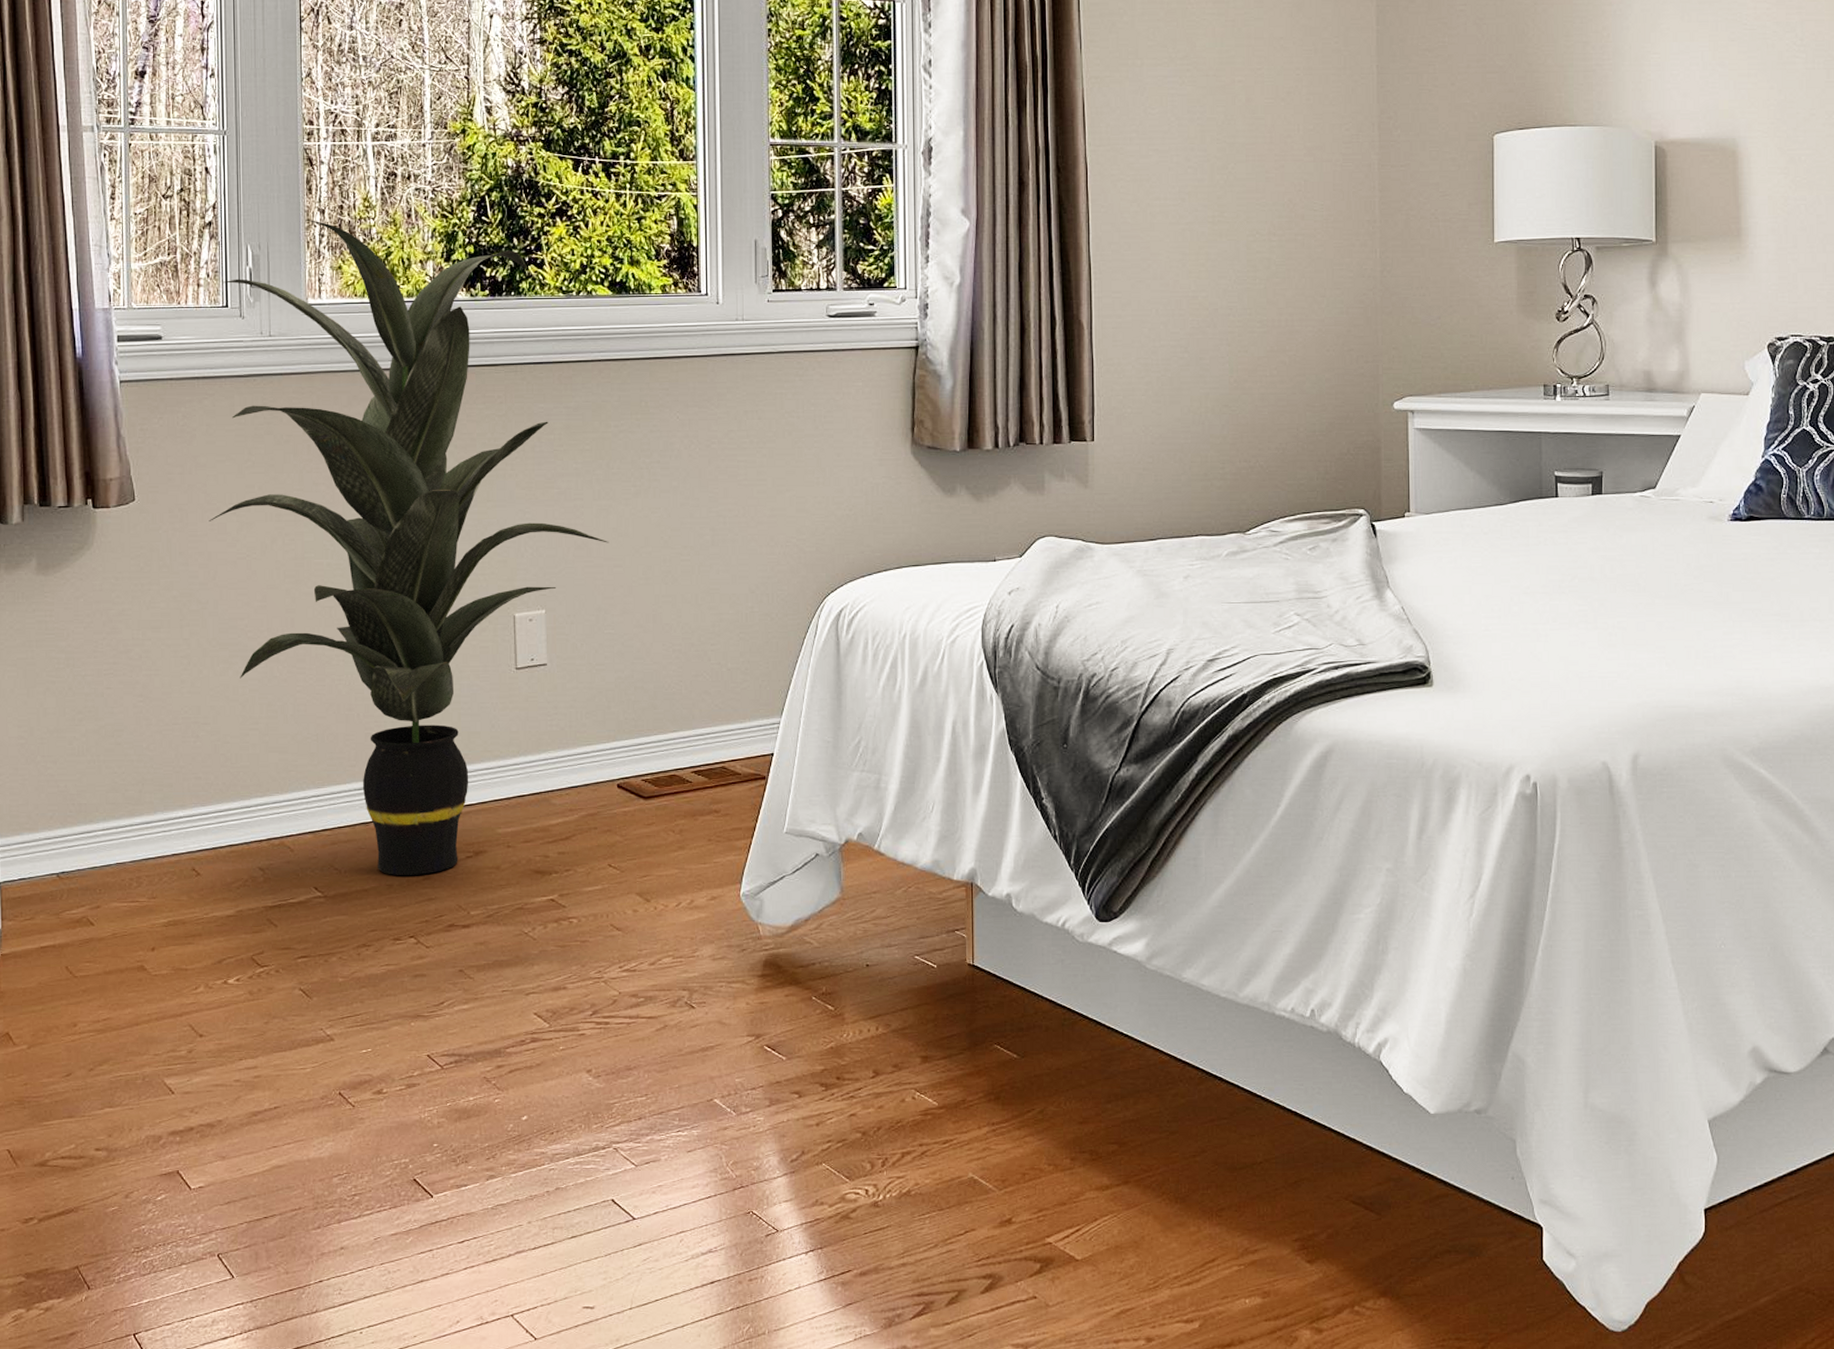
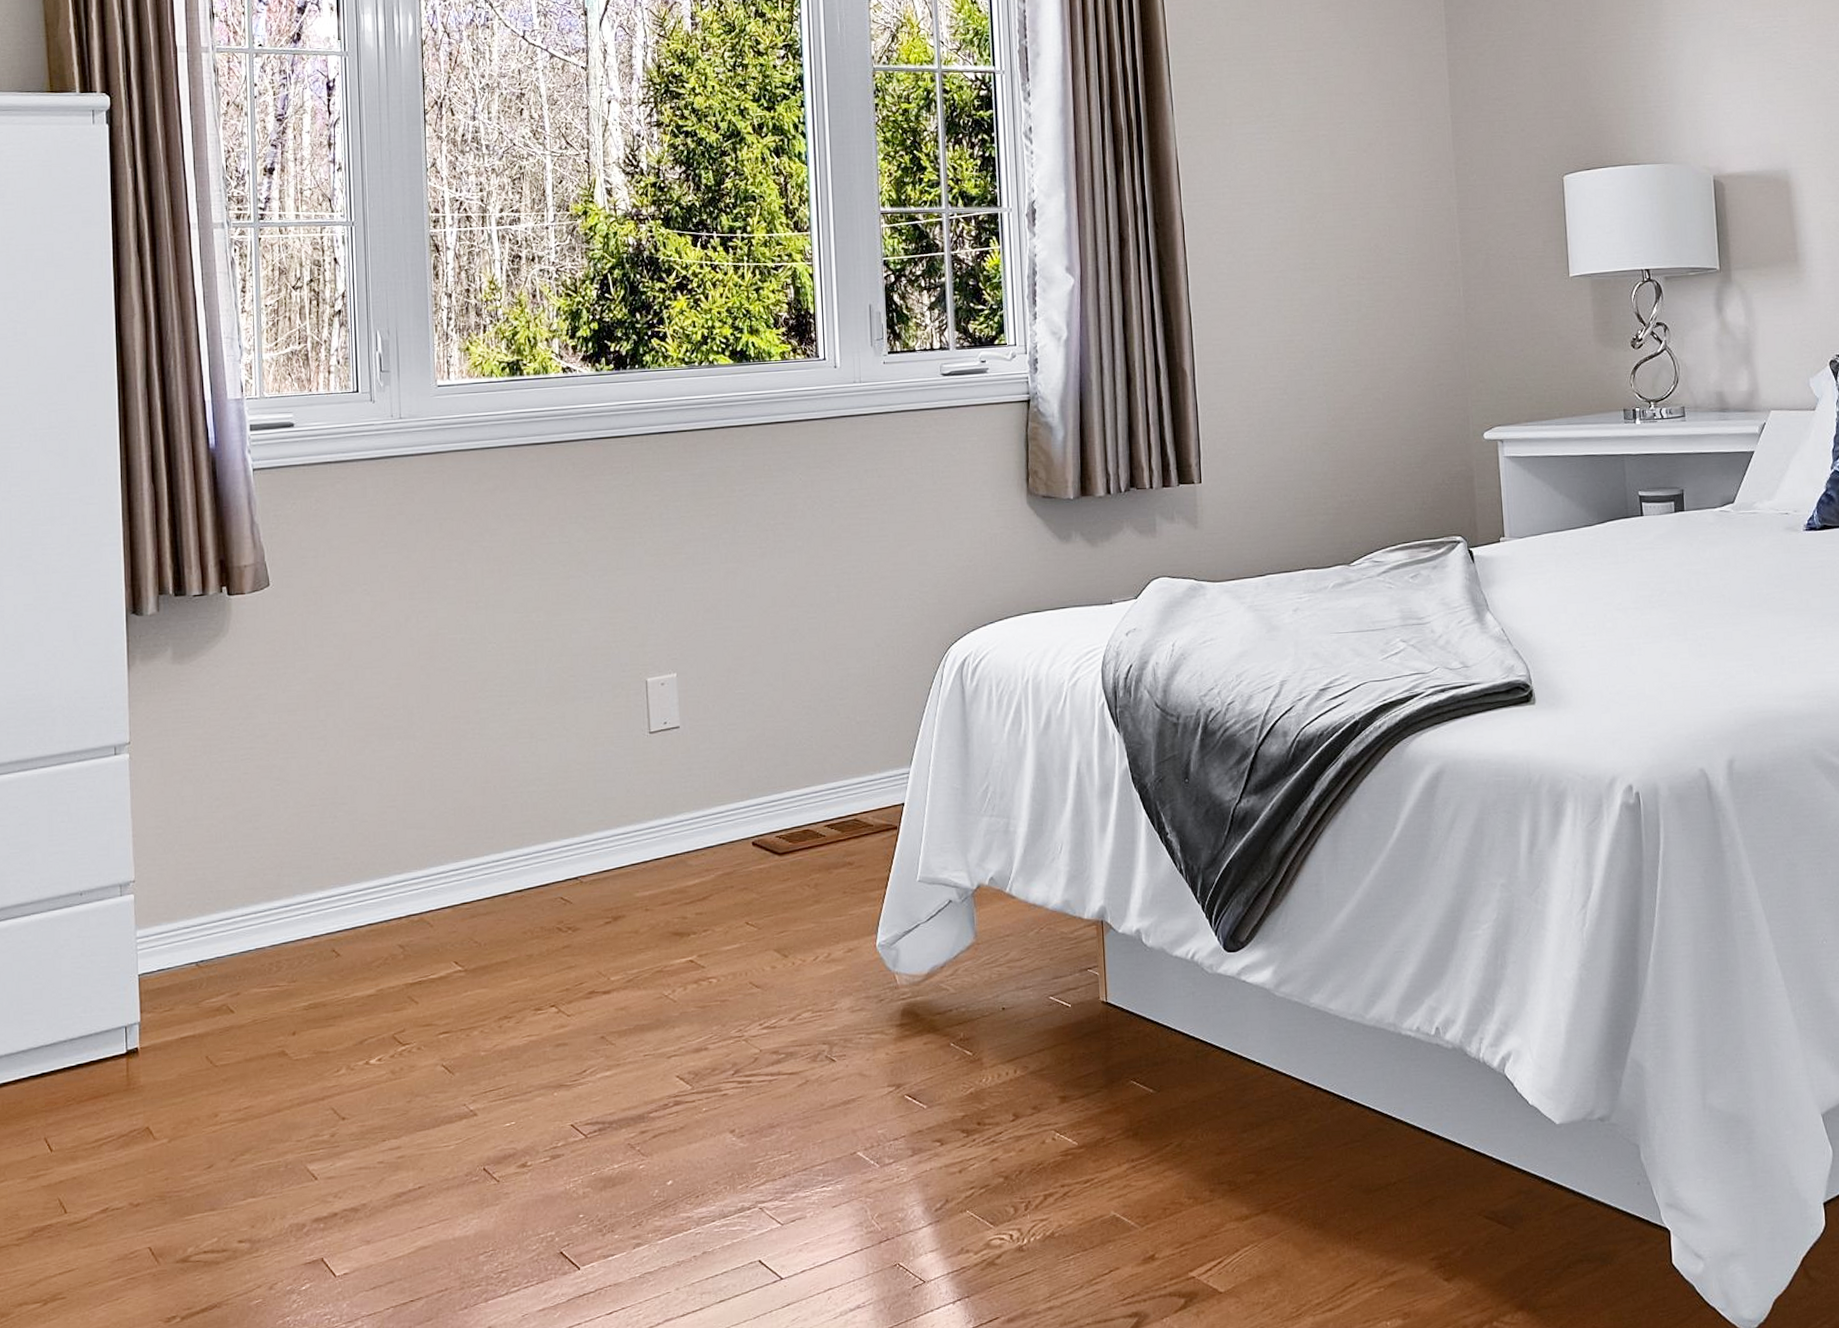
indoor plant: present [208,220,609,875] -> none [343,304,737,945]

